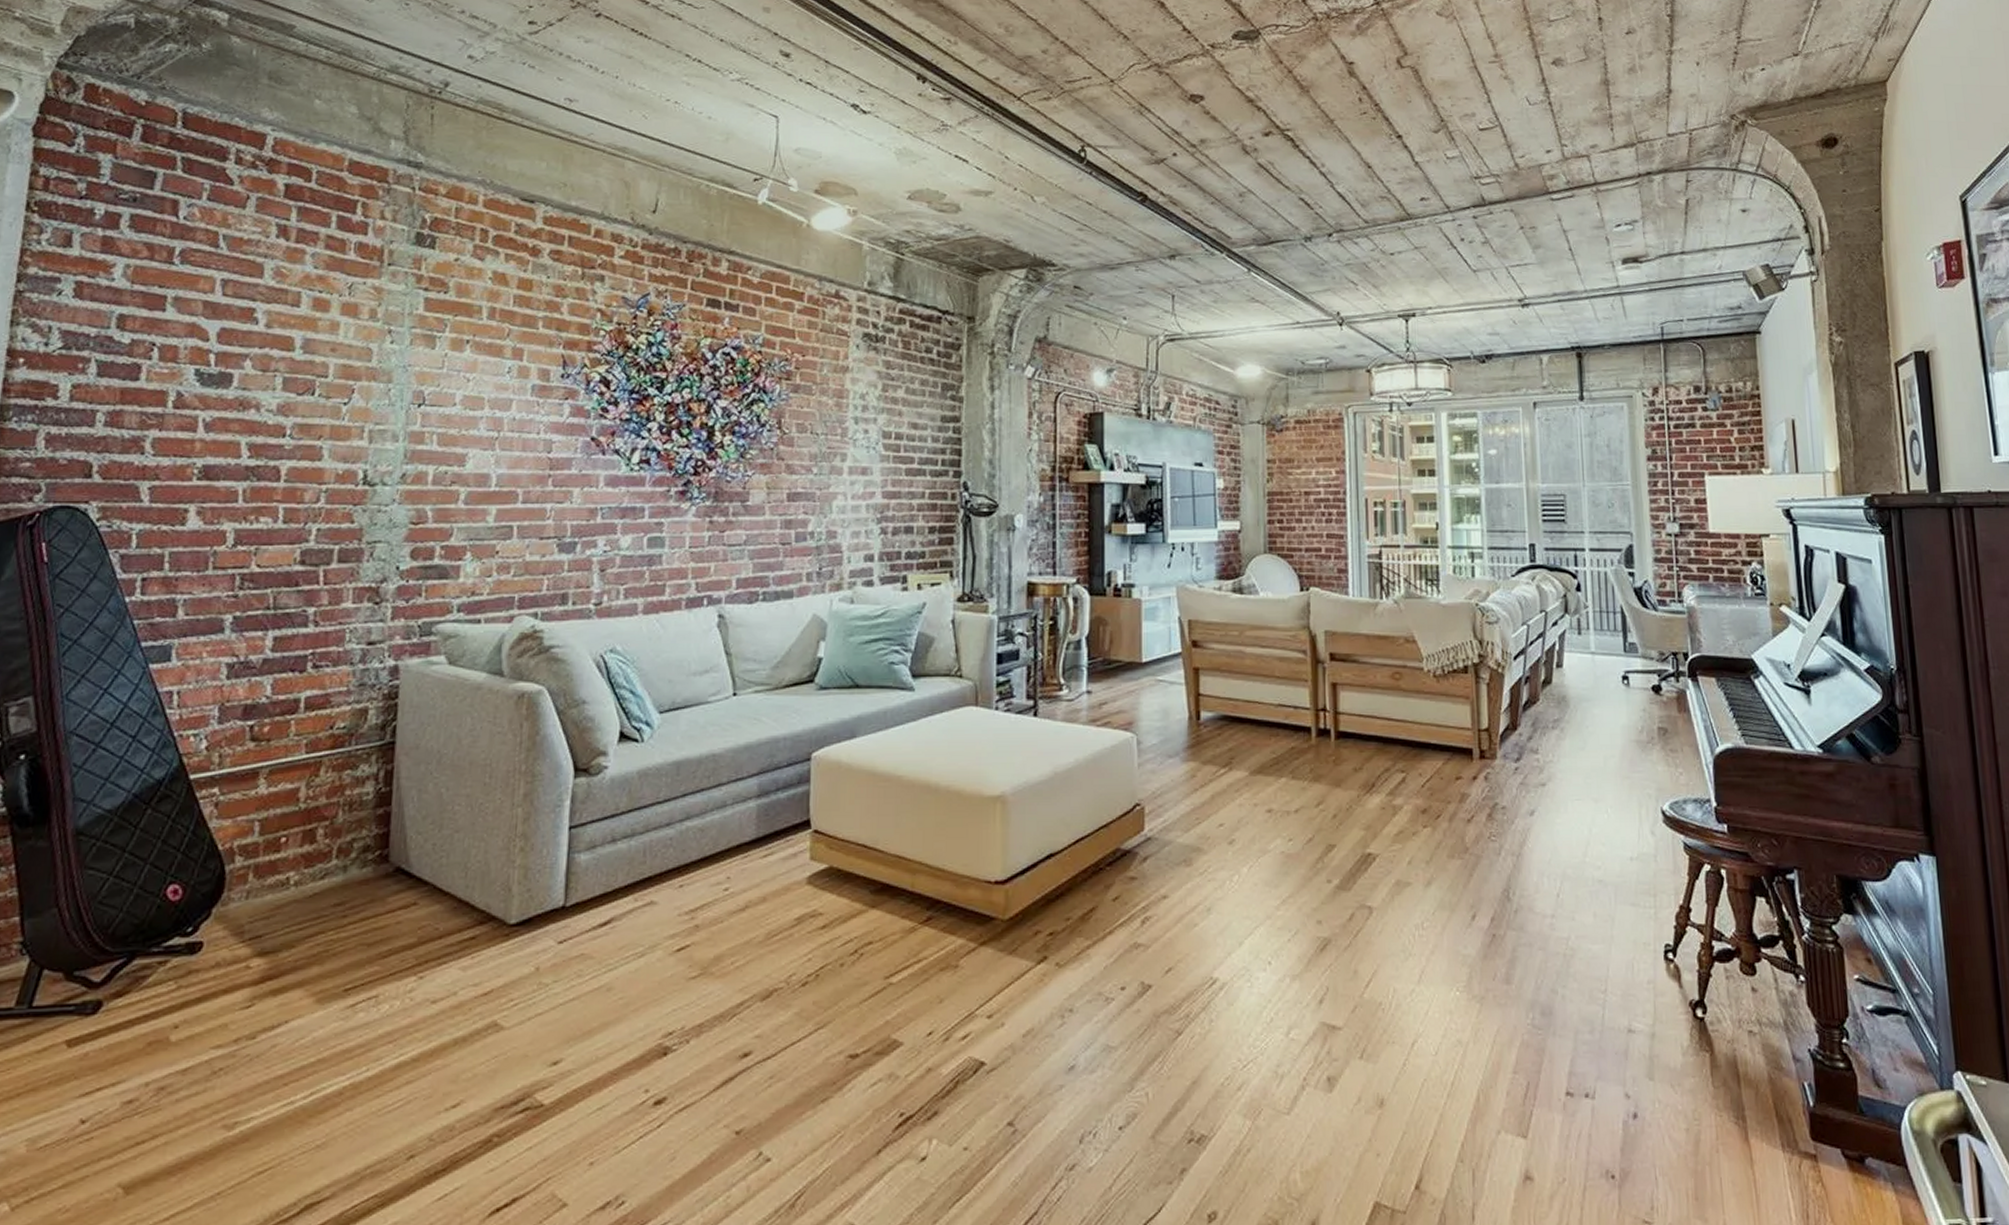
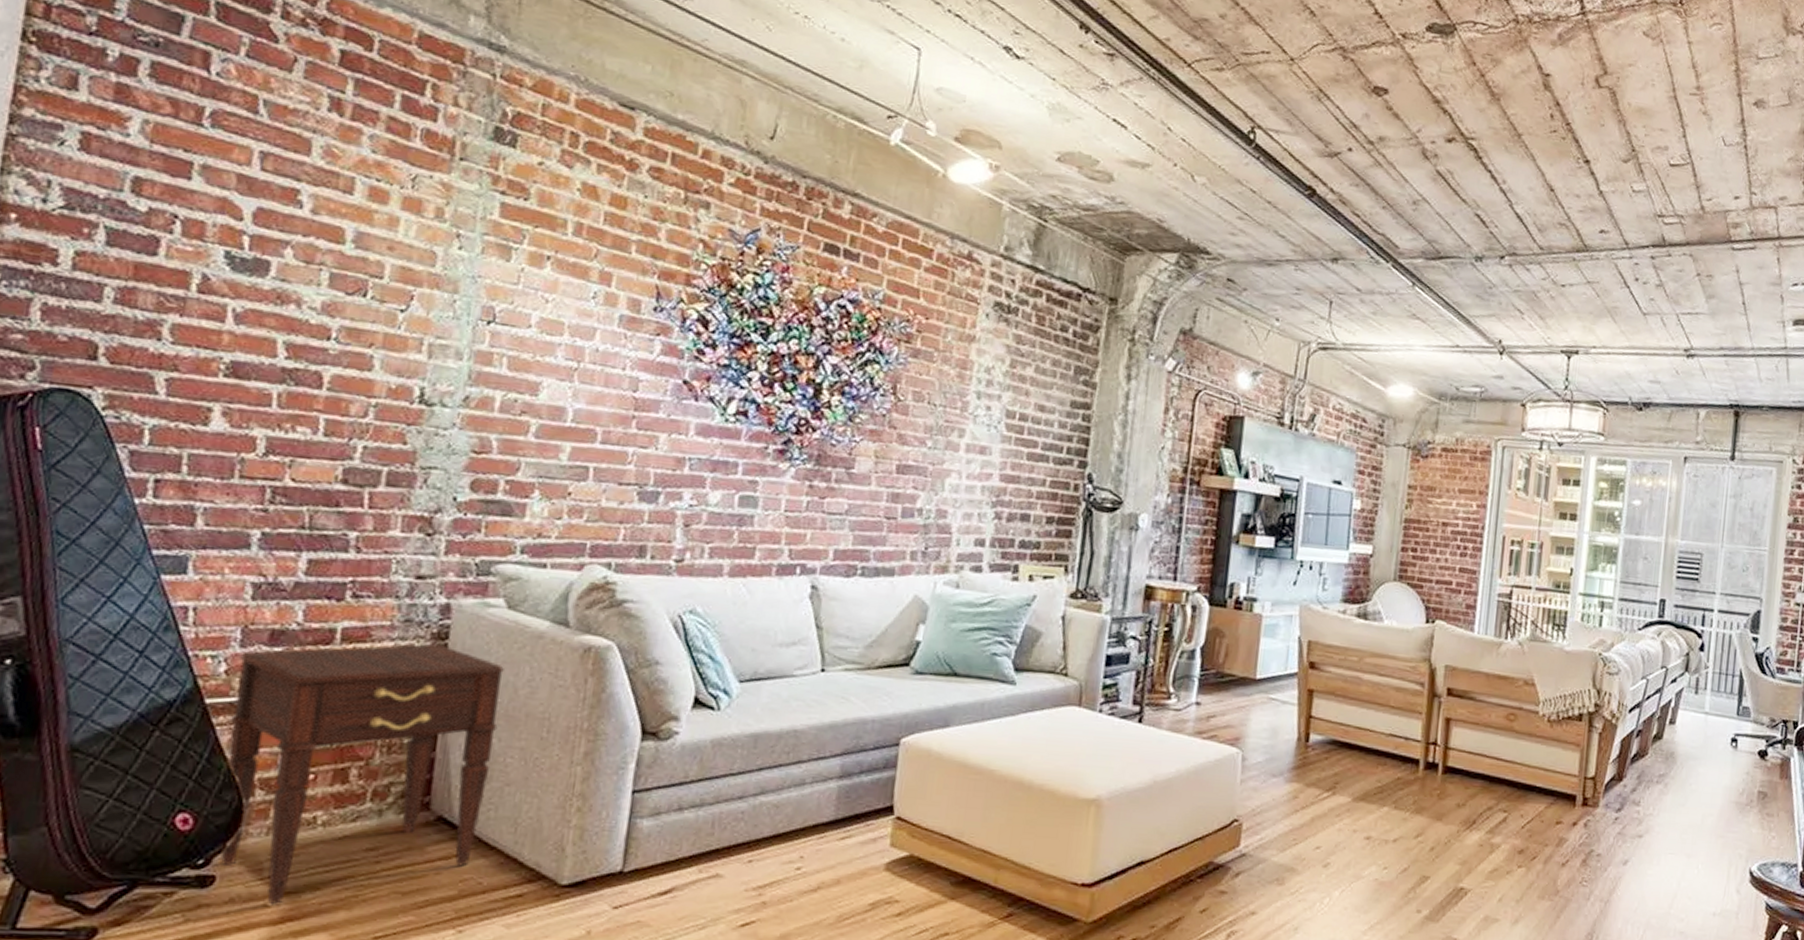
nightstand: none [207,703,448,966] -> present [220,644,504,905]

